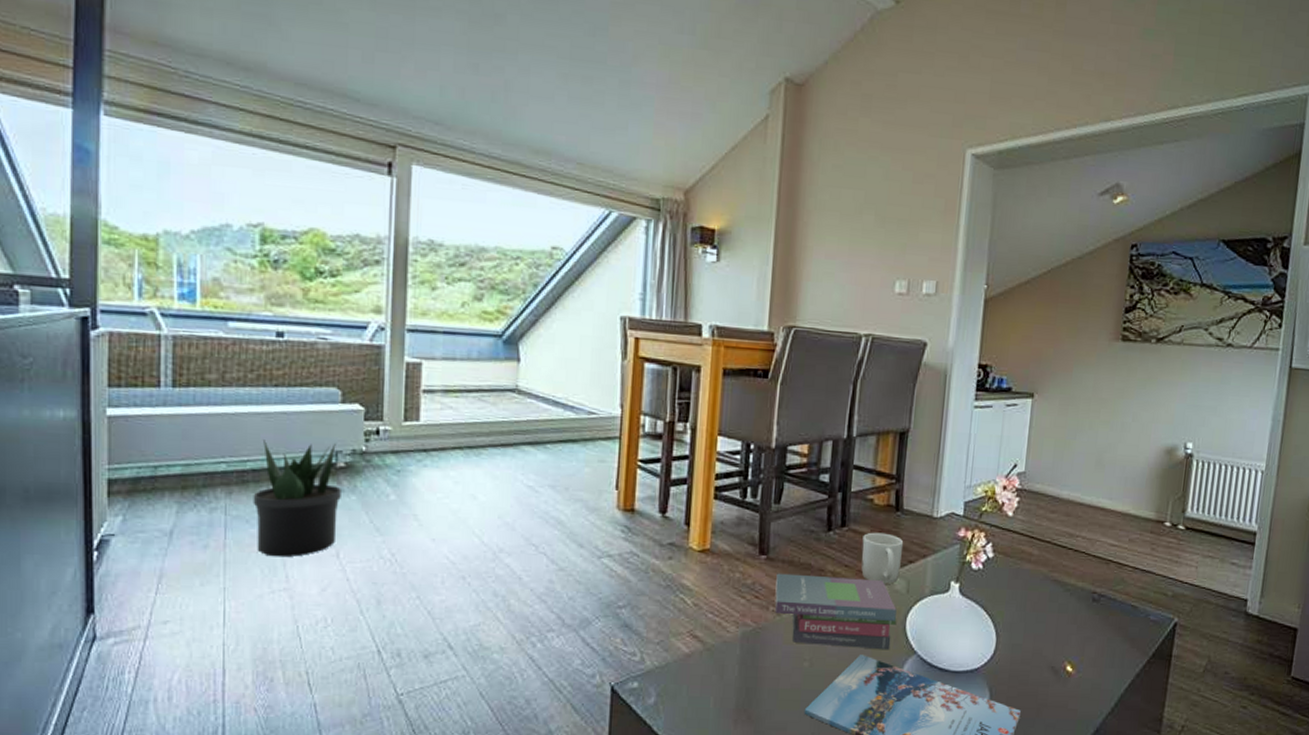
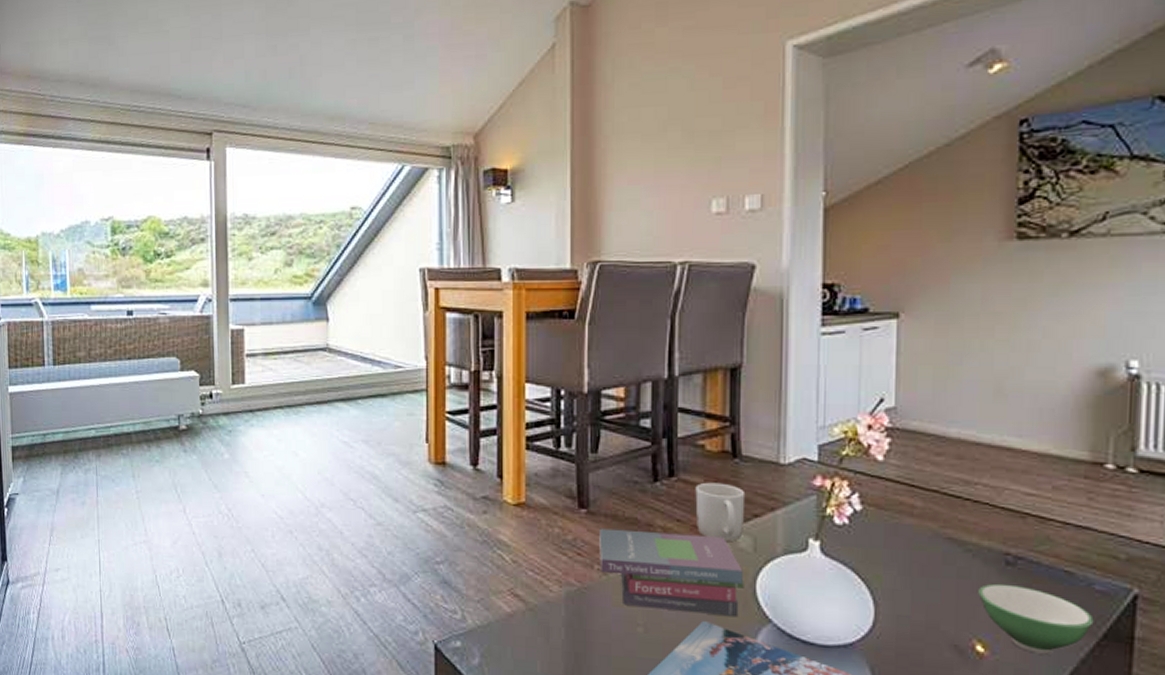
planter: present [253,440,341,557] -> none [116,407,185,513]
bowl: none [1072,616,1148,671] -> present [978,583,1094,655]

